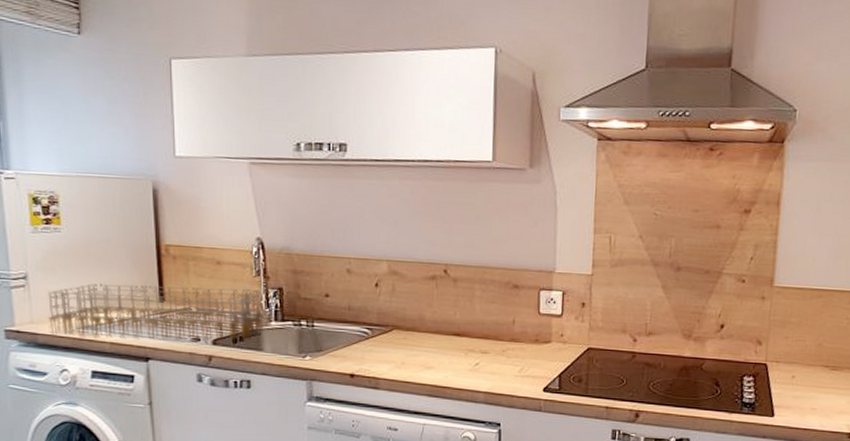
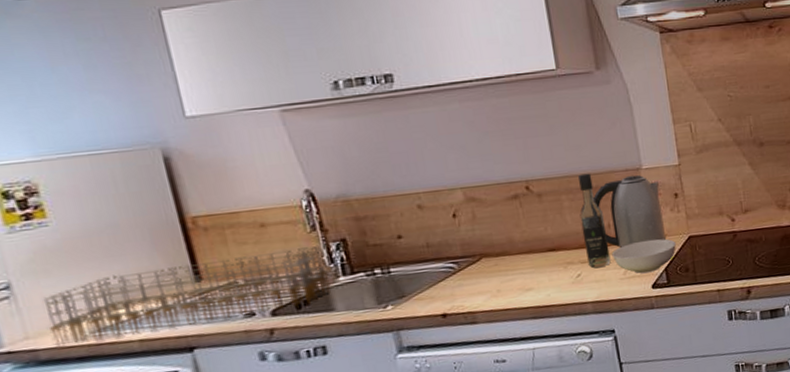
bottle: none [487,267,511,361] -> present [578,173,611,268]
kettle: none [504,276,568,347] -> present [593,175,667,249]
bowl: none [511,343,574,376] -> present [611,239,676,274]

